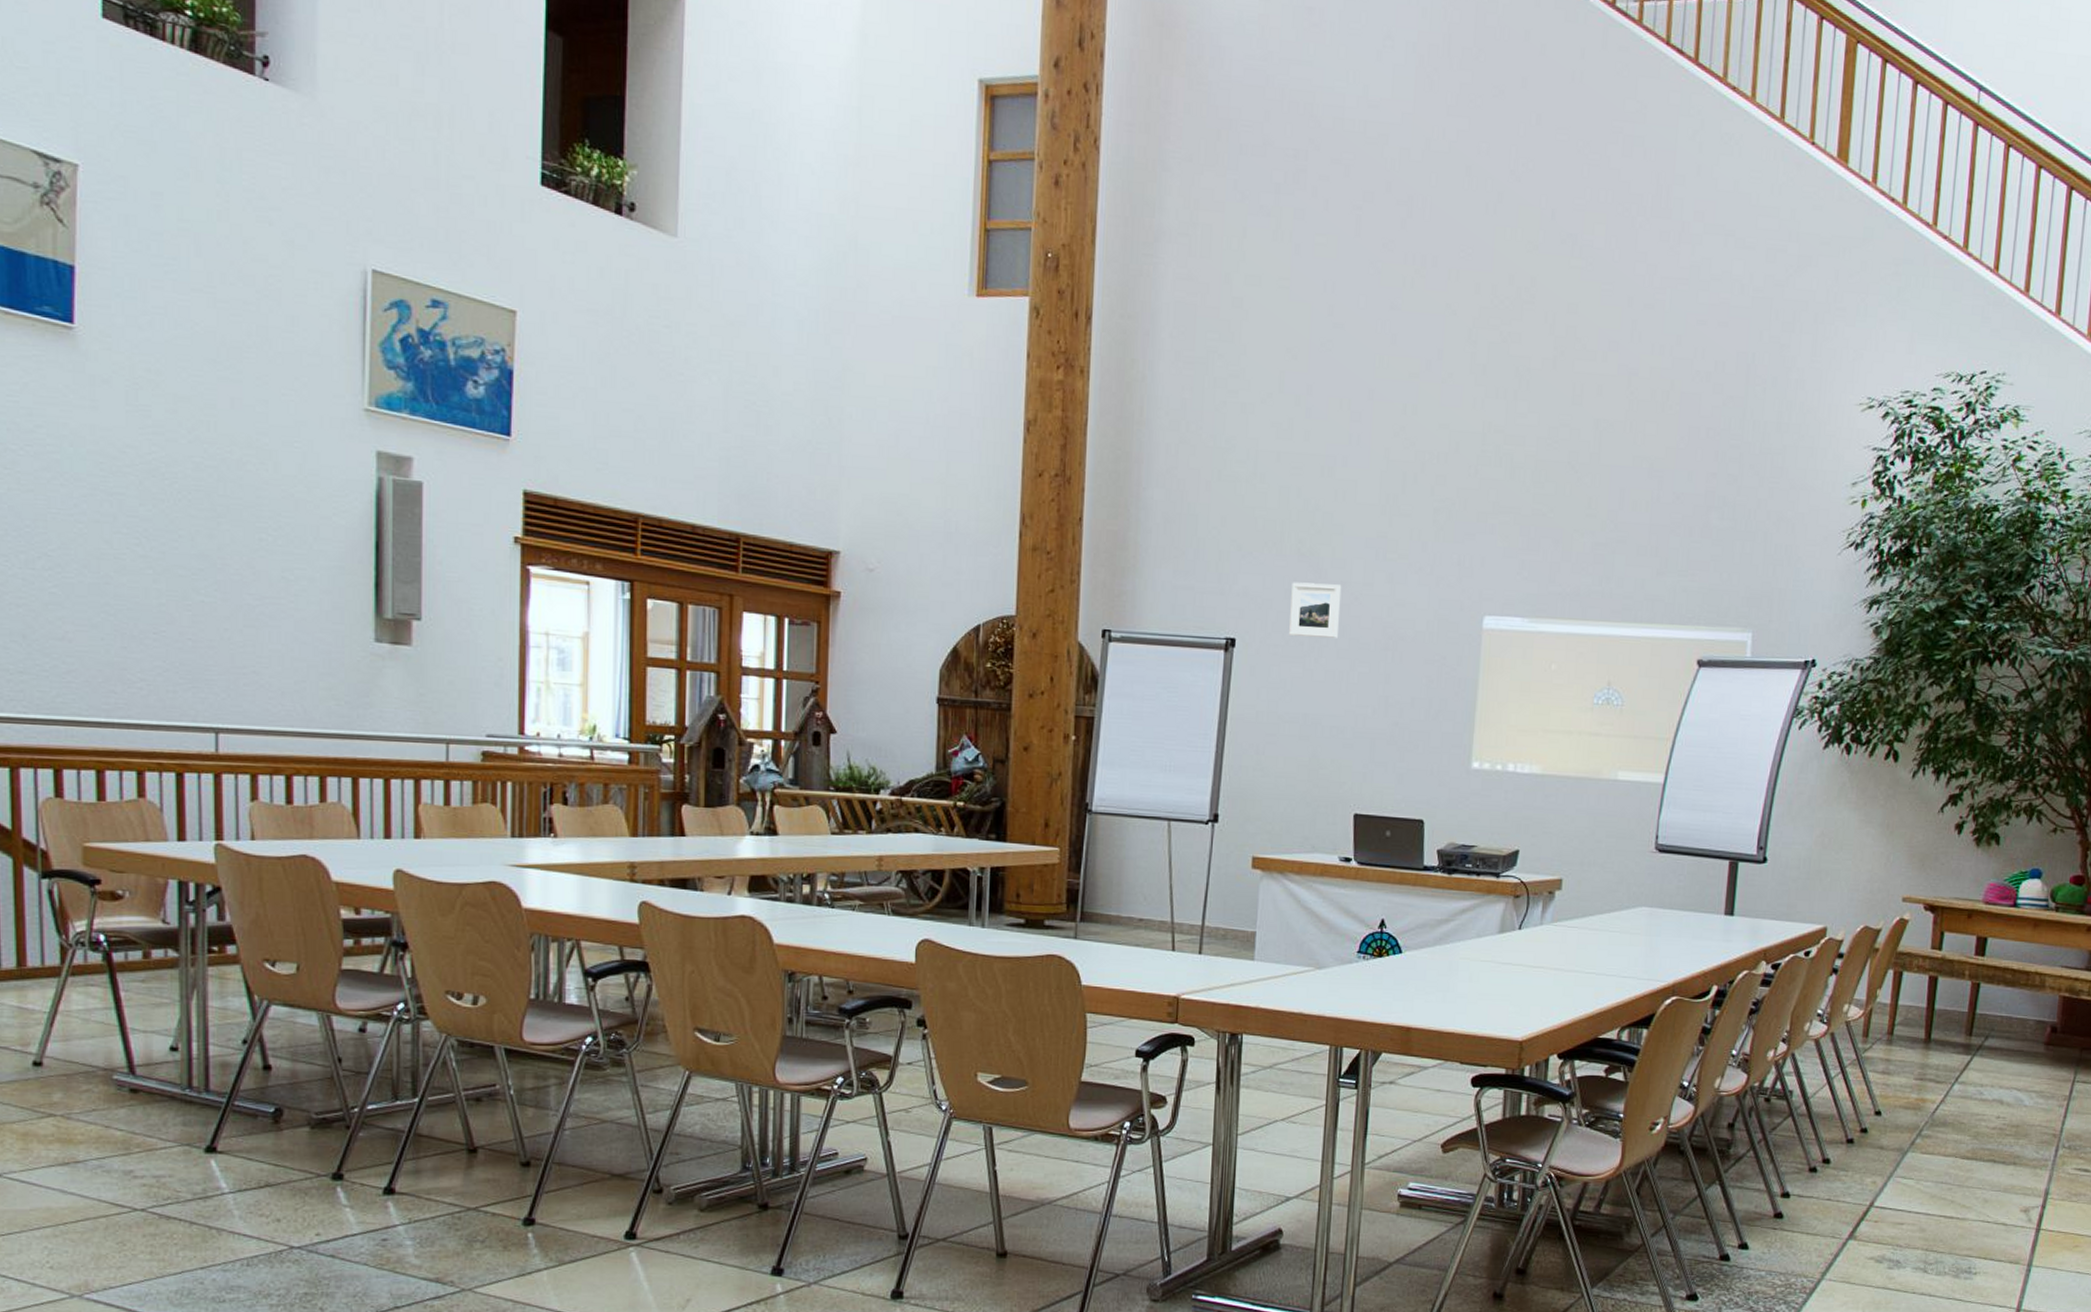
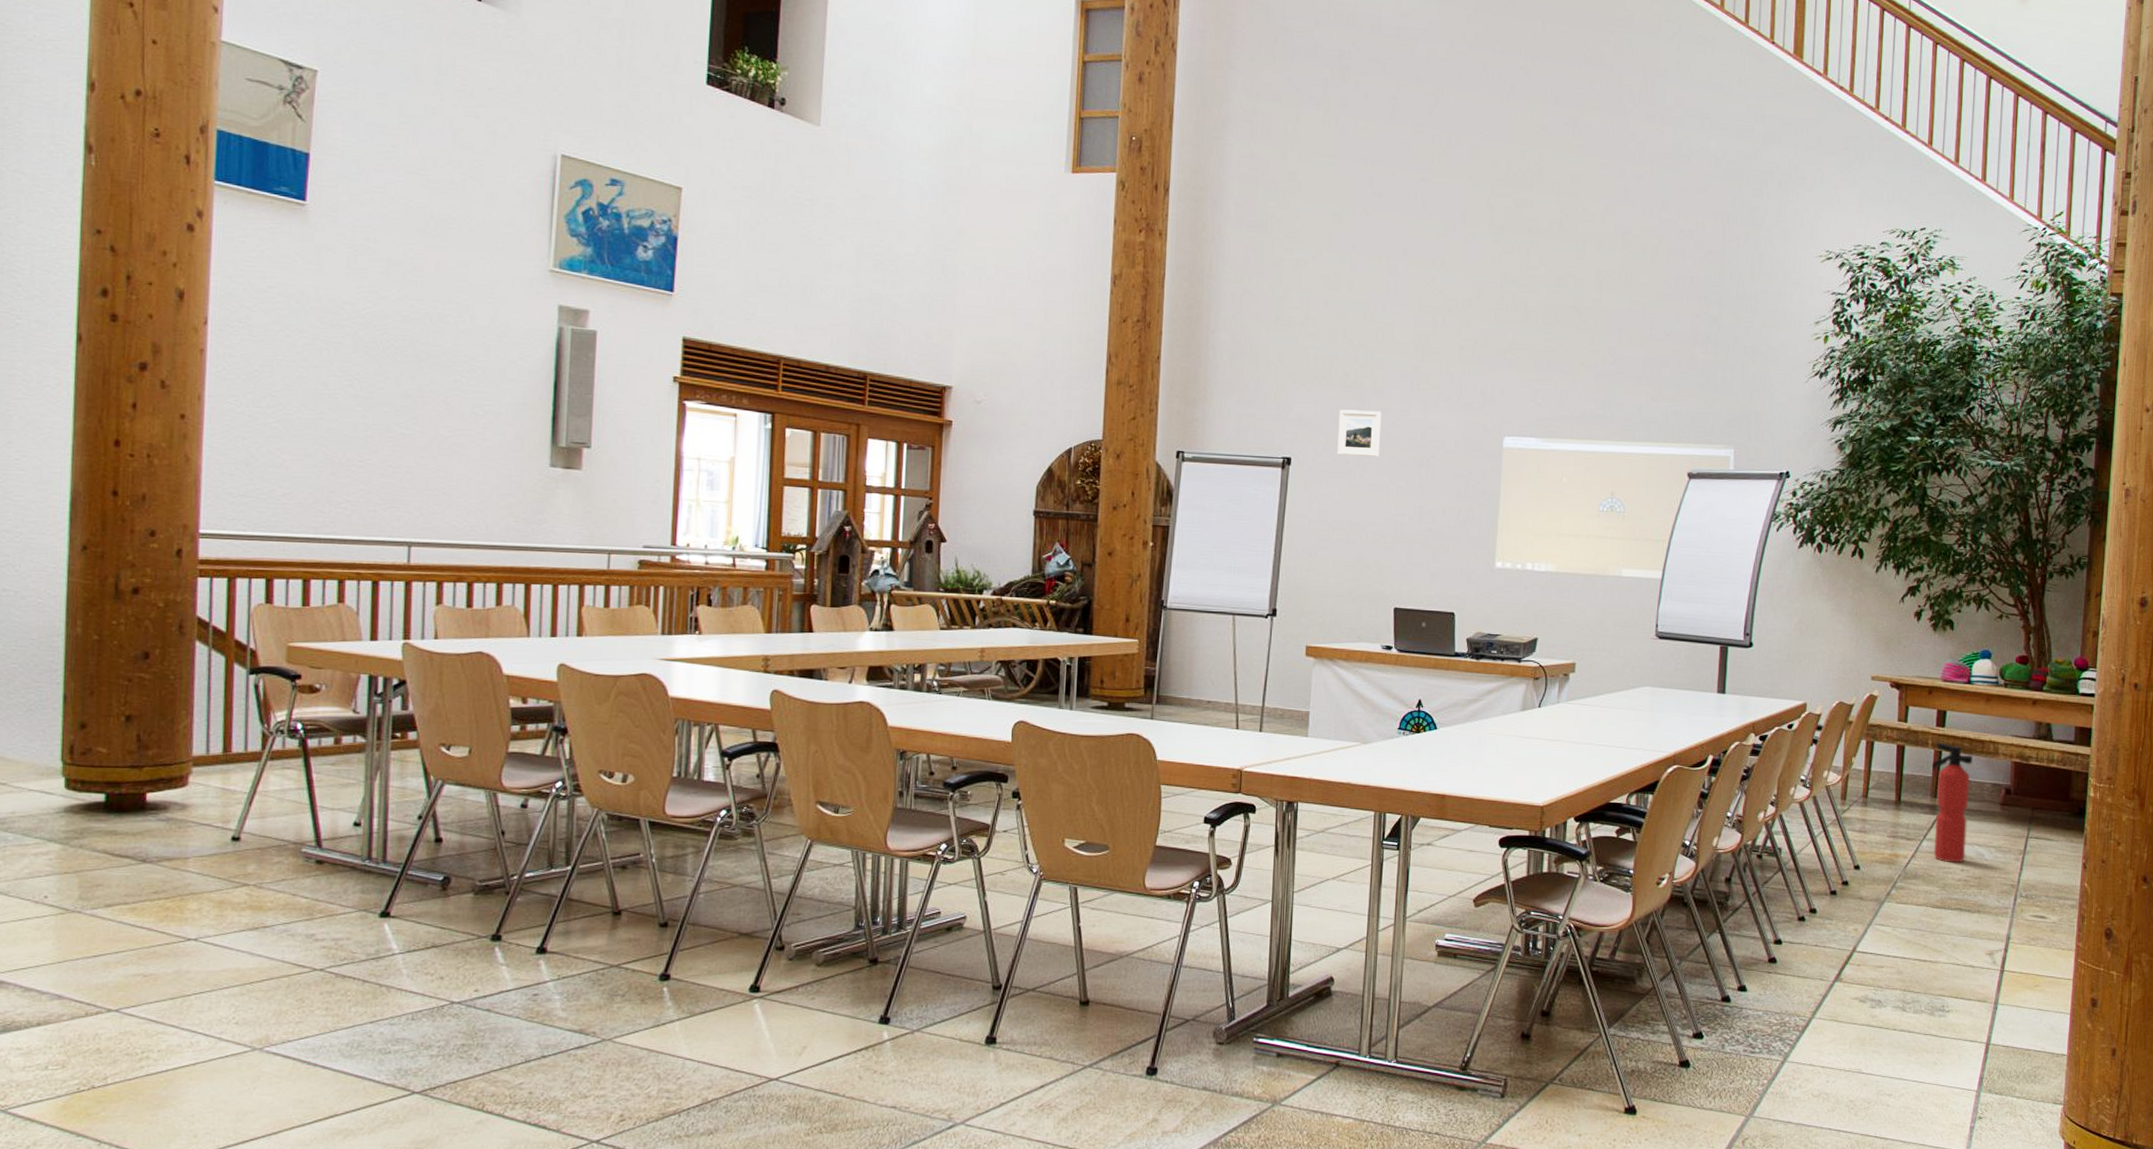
fire extinguisher: none [1965,973,2015,1110] -> present [1931,742,1973,863]

